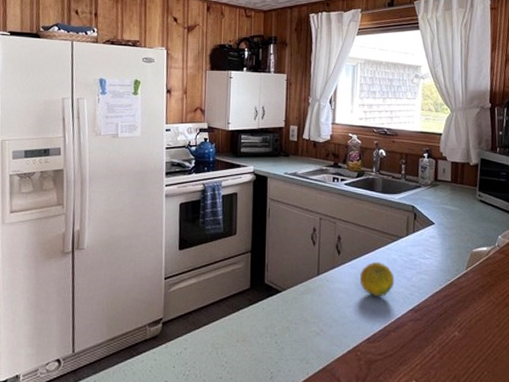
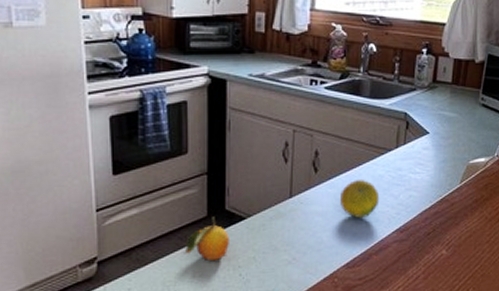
fruit: none [230,288,267,329] -> present [184,216,229,262]

